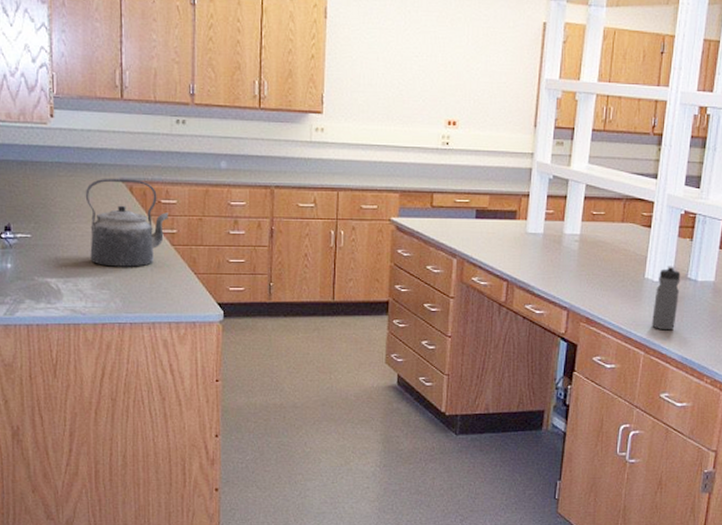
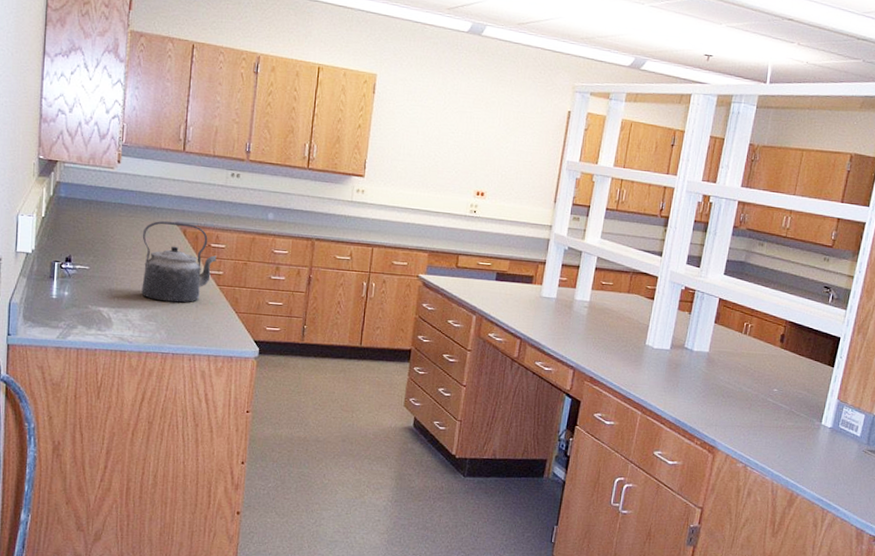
water bottle: present [652,266,681,331] -> none [650,335,679,394]

